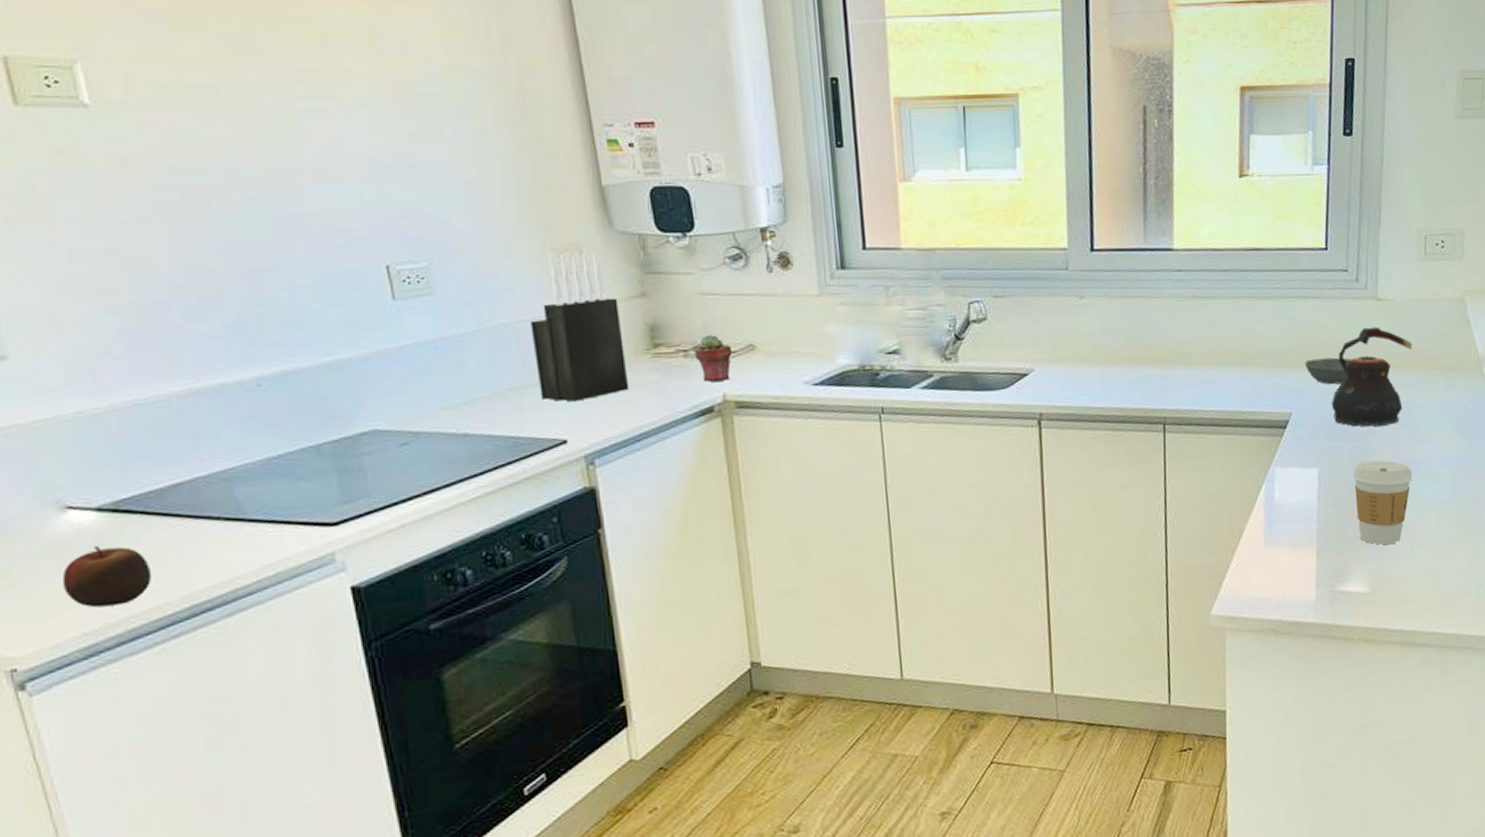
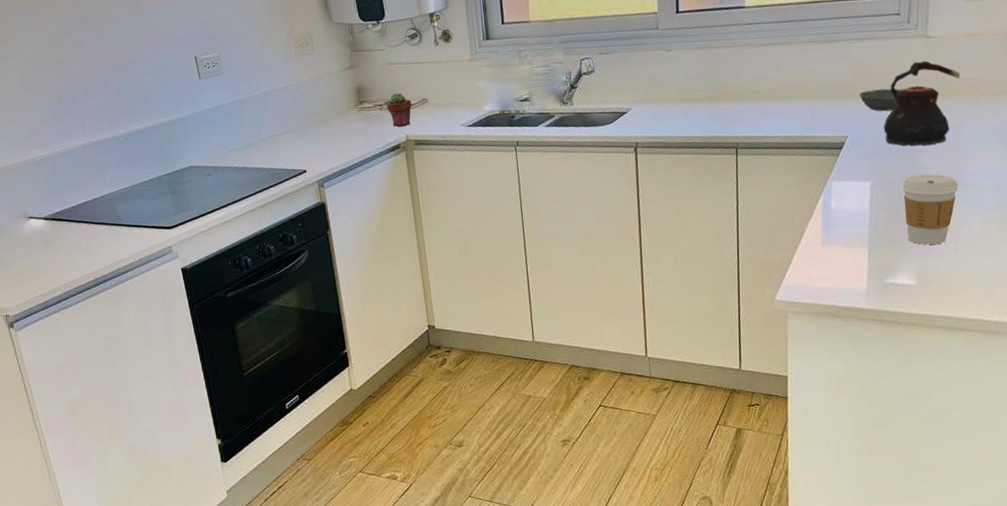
apple: present [62,546,152,608] -> none [28,241,74,279]
knife block: present [530,252,630,402] -> none [281,38,345,144]

